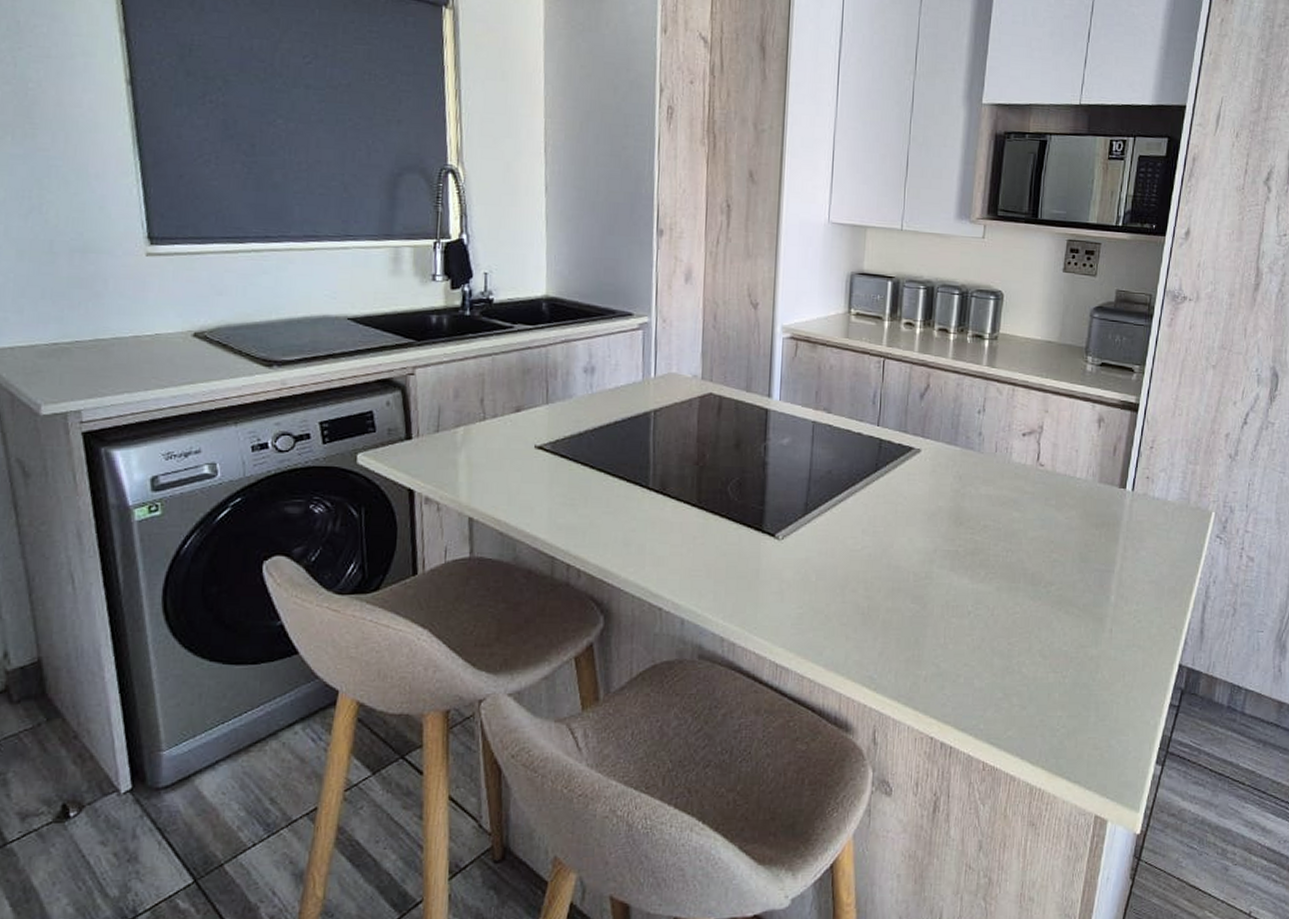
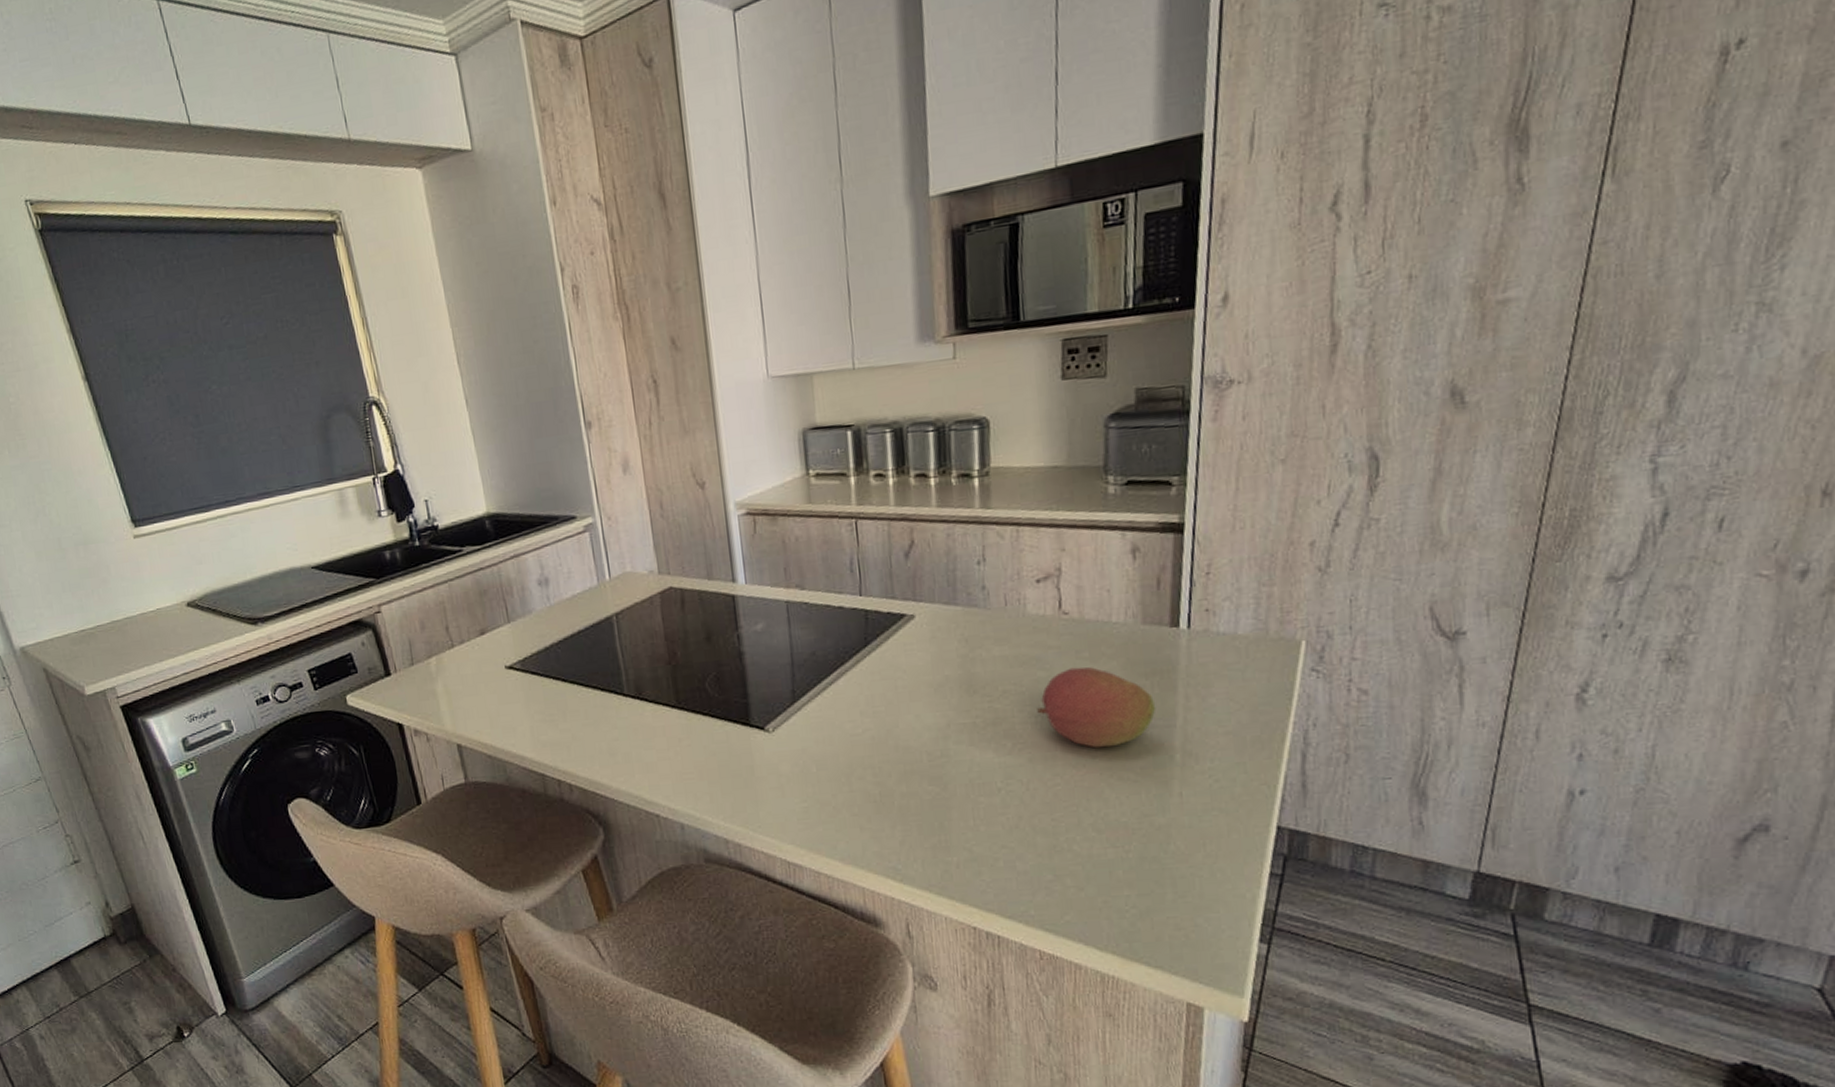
fruit: none [1009,512,1101,584] -> present [1037,667,1156,749]

